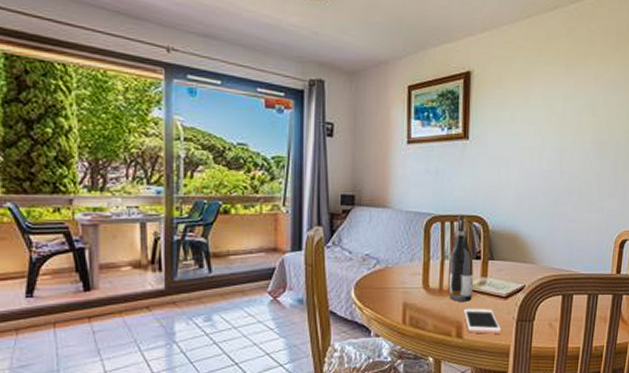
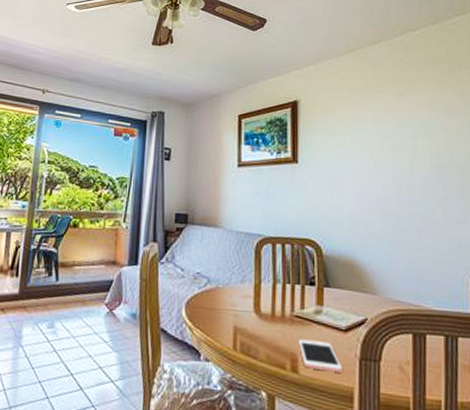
wine bottle: present [449,214,474,302] -> none [281,236,309,331]

